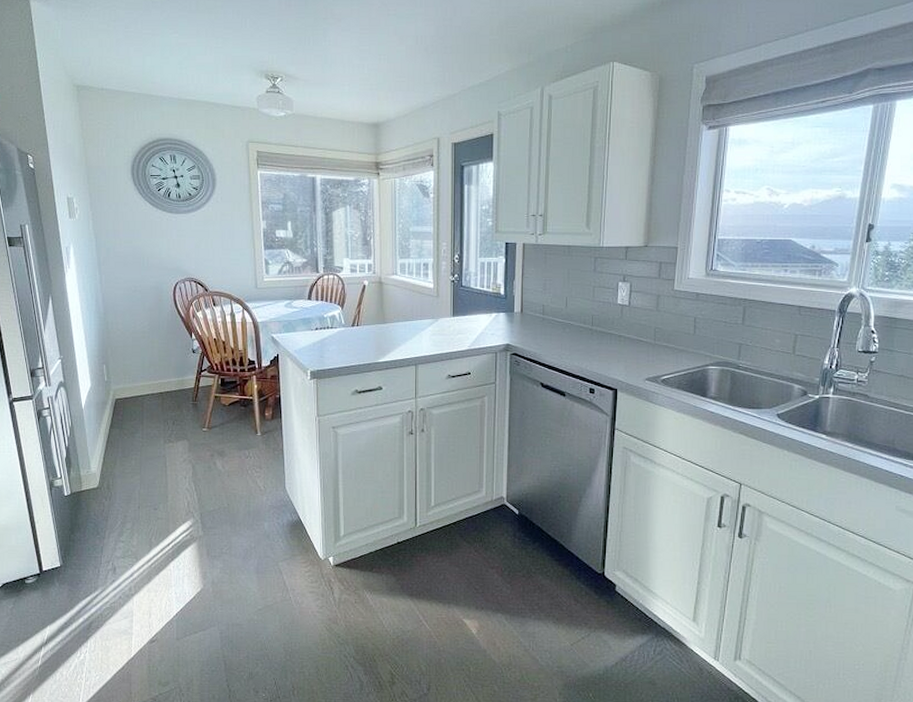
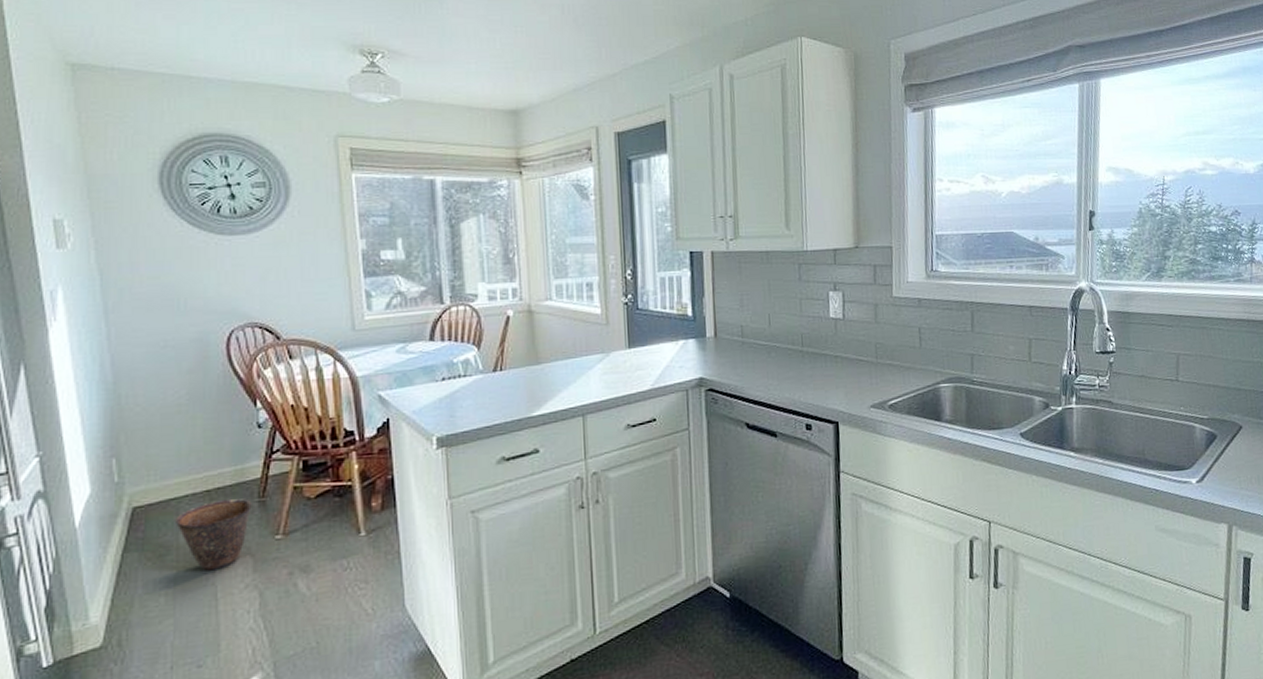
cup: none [141,399,188,447] -> present [176,498,252,571]

